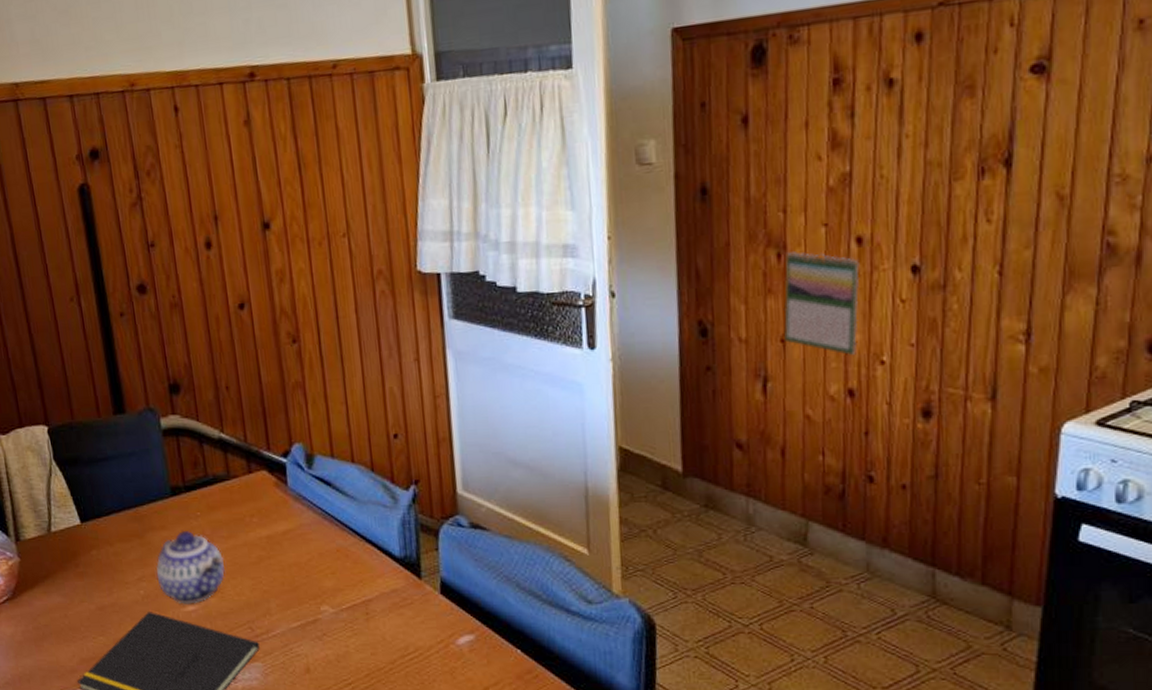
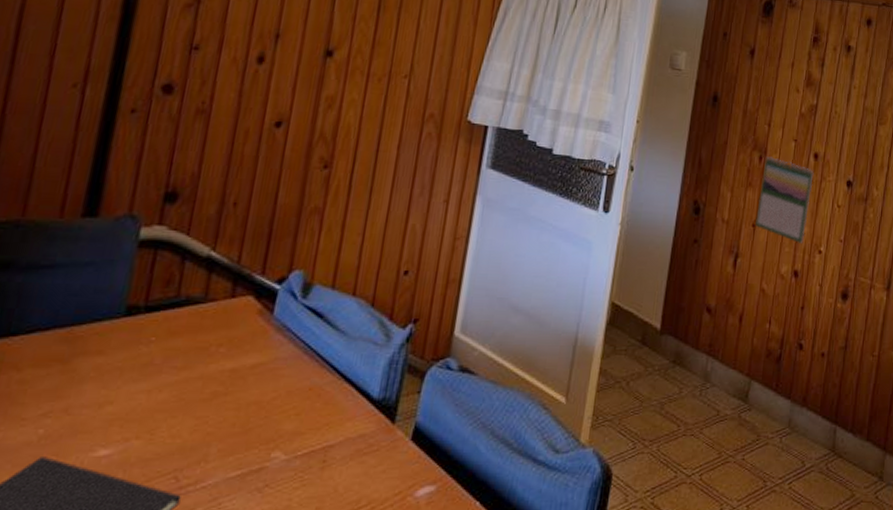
teapot: present [156,530,225,604] -> none [69,357,167,448]

